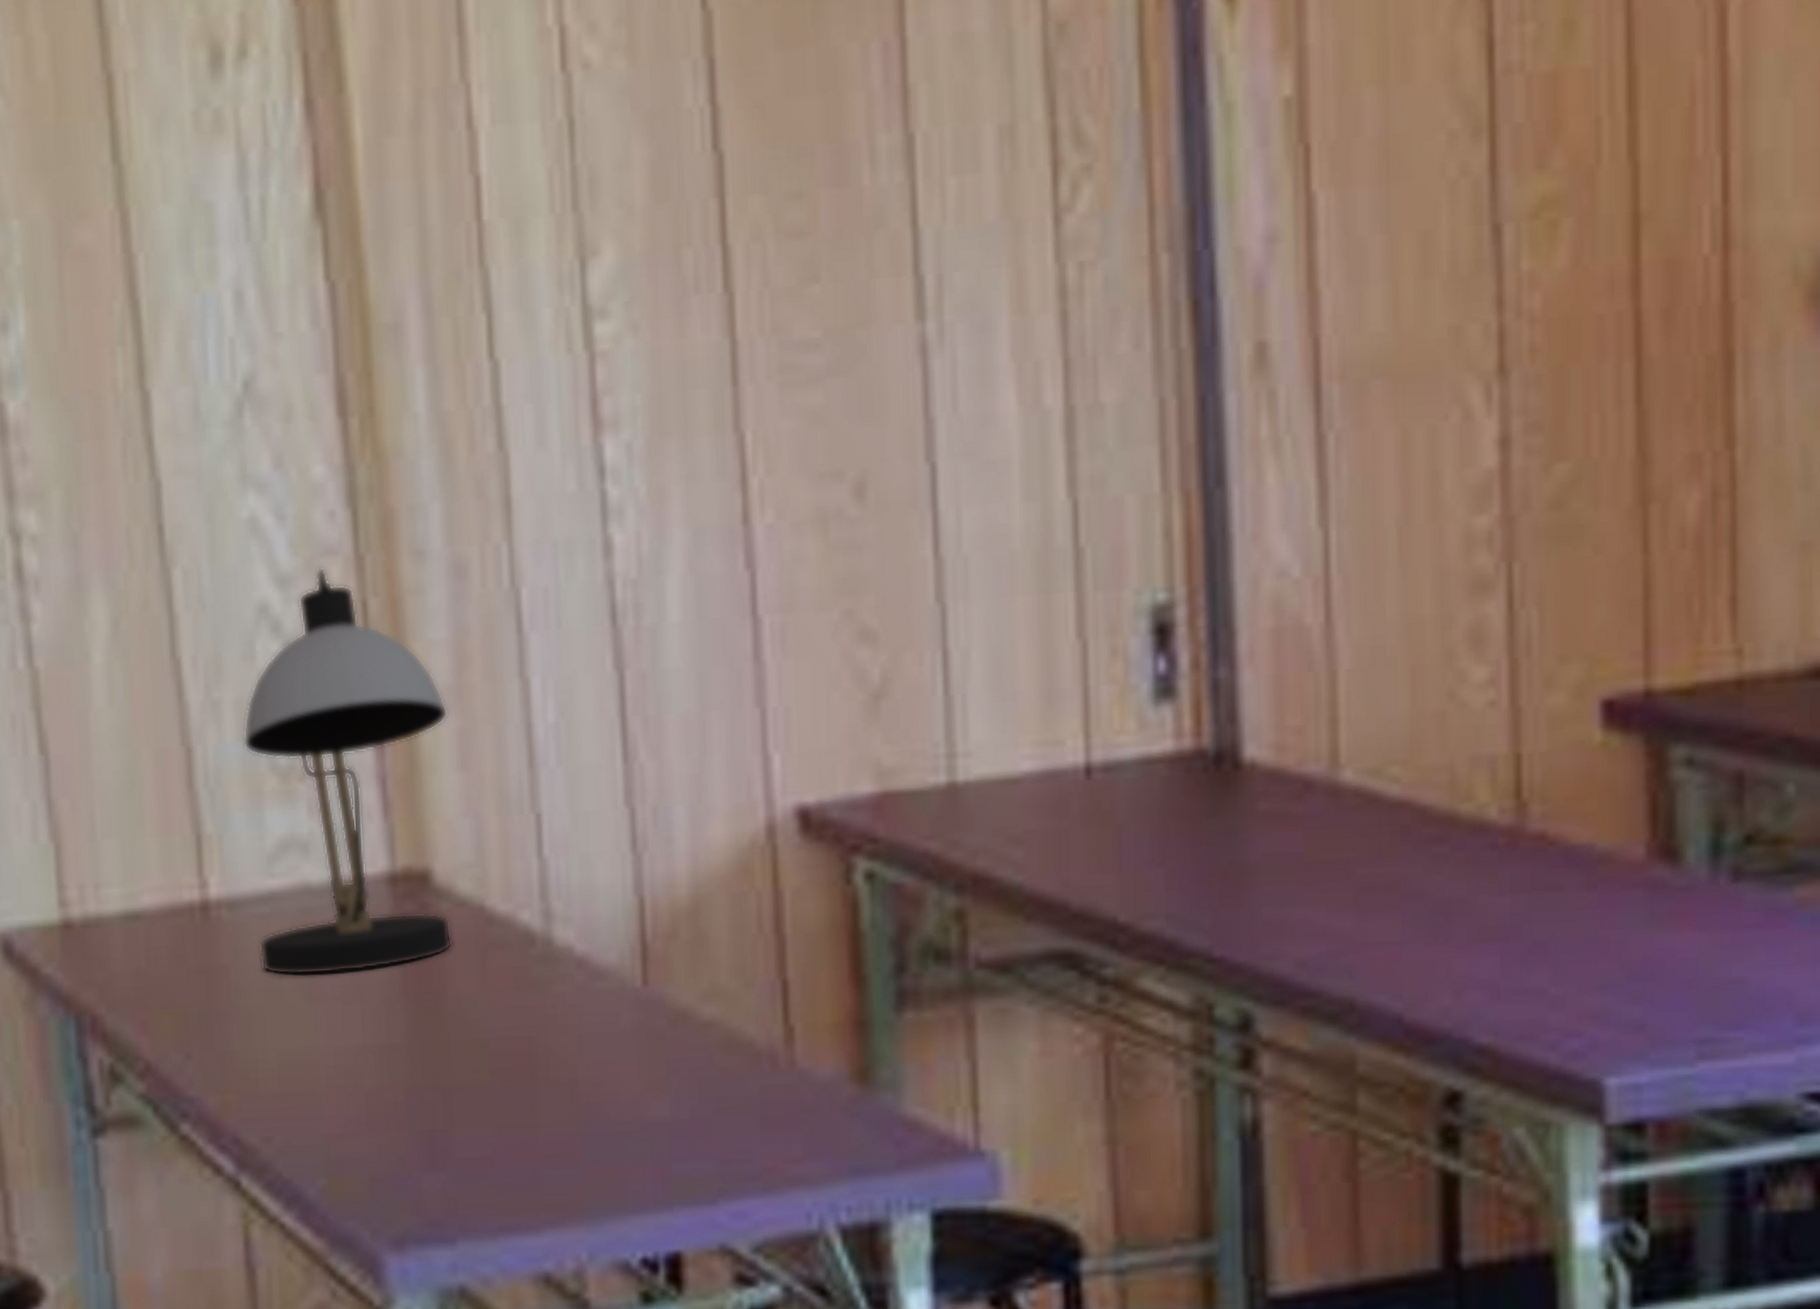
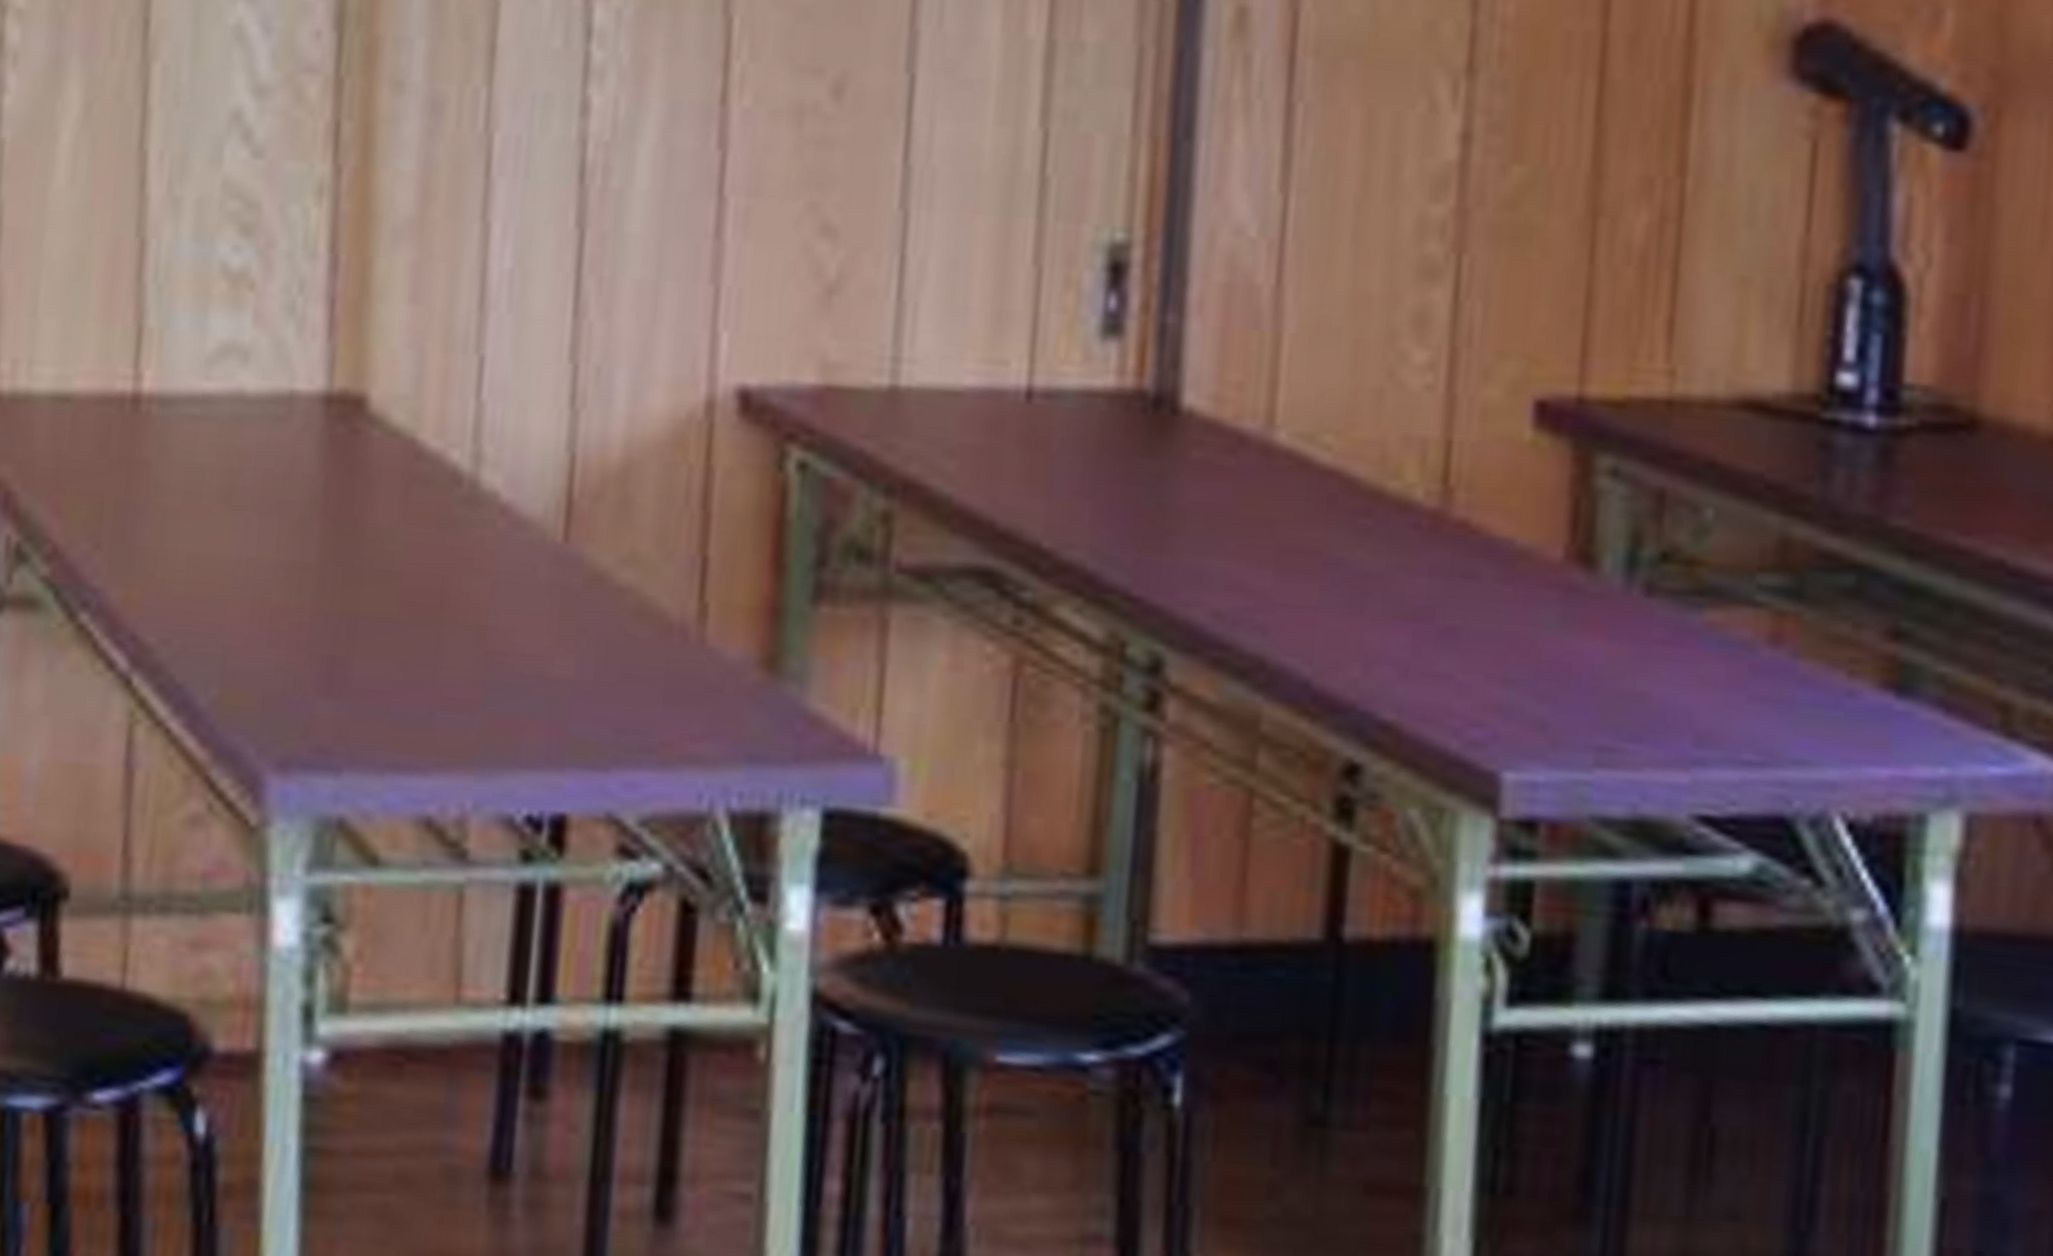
desk lamp: present [243,569,453,976] -> none [184,85,407,486]

